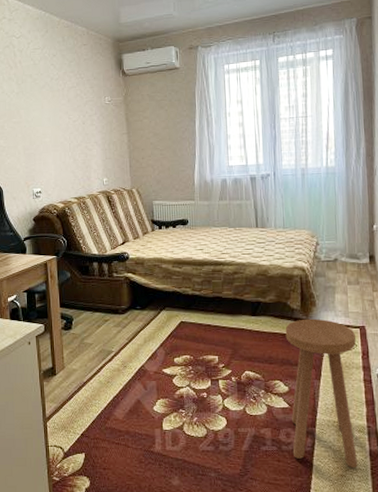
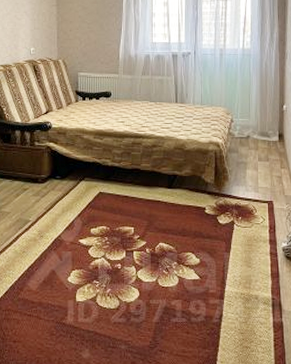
stool: present [285,318,358,469] -> none [199,192,265,340]

